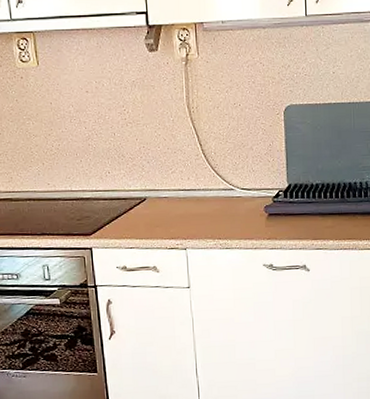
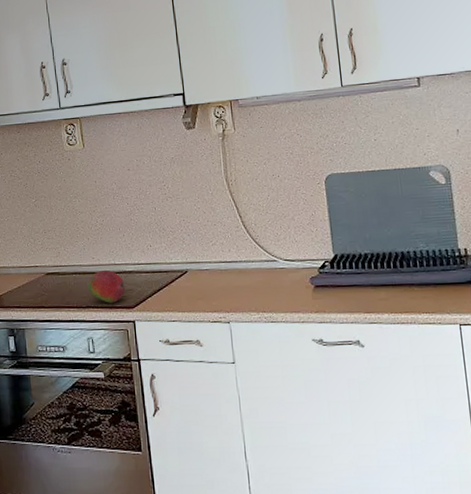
fruit: none [43,197,82,230] -> present [88,270,125,303]

